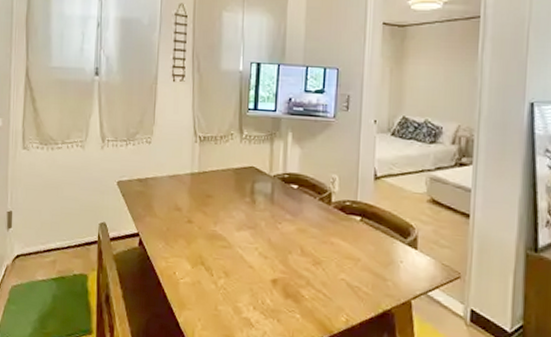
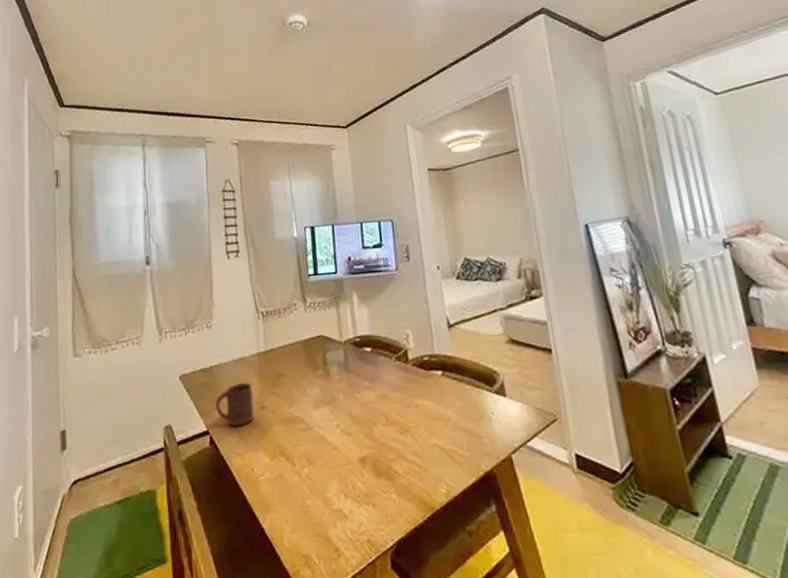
cup: none [147,197,182,235] -> present [215,383,254,427]

